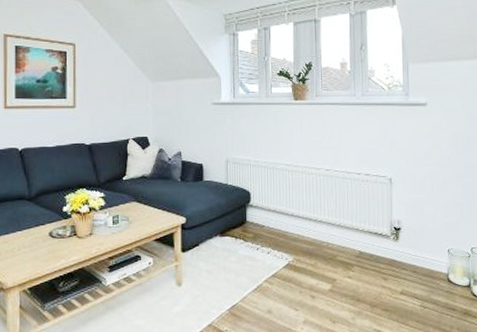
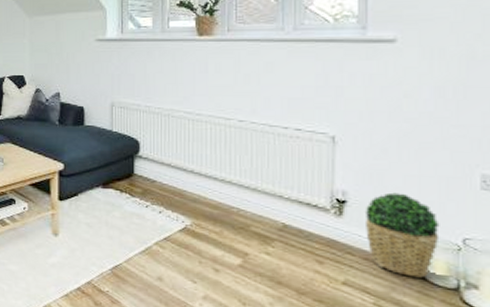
potted plant: none [413,218,458,281] -> present [366,192,440,278]

